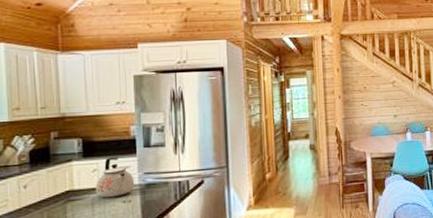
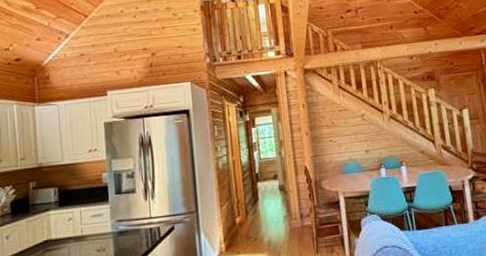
kettle: present [95,156,135,199] -> none [71,204,108,248]

